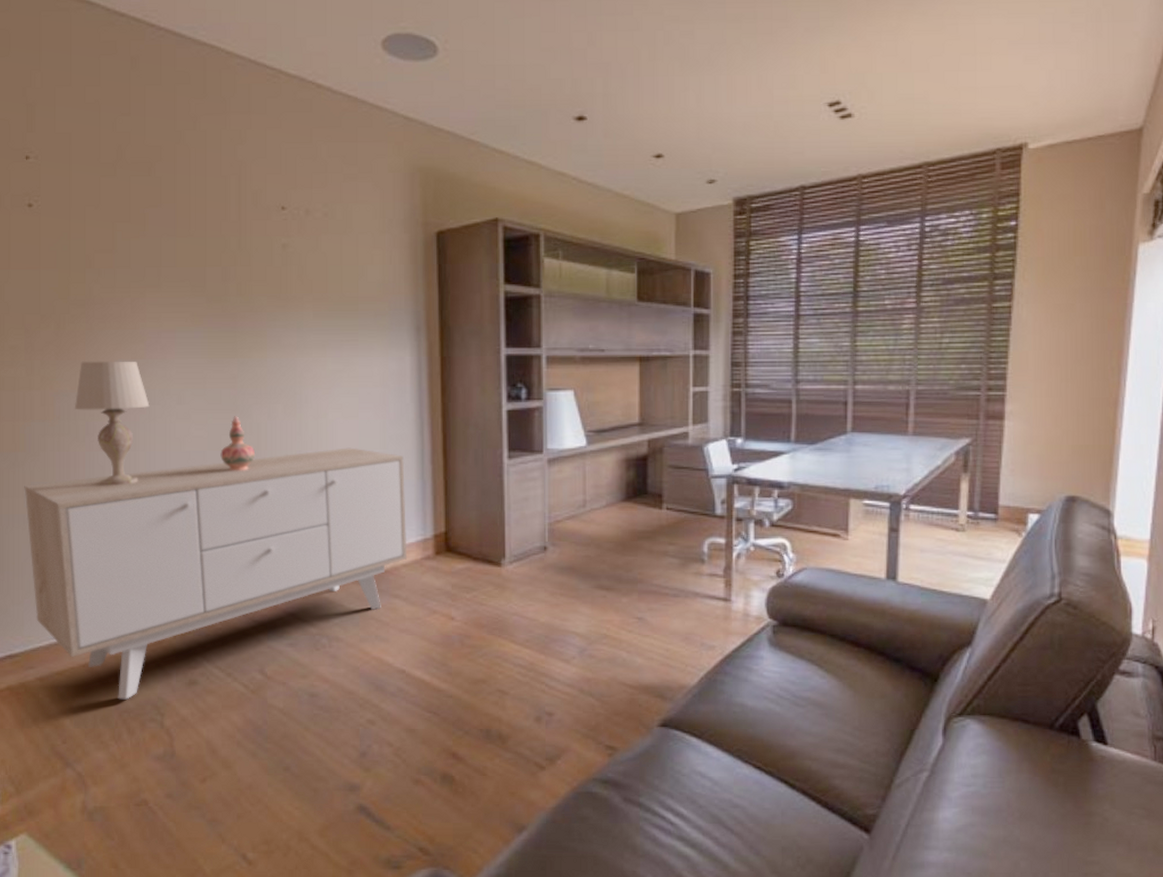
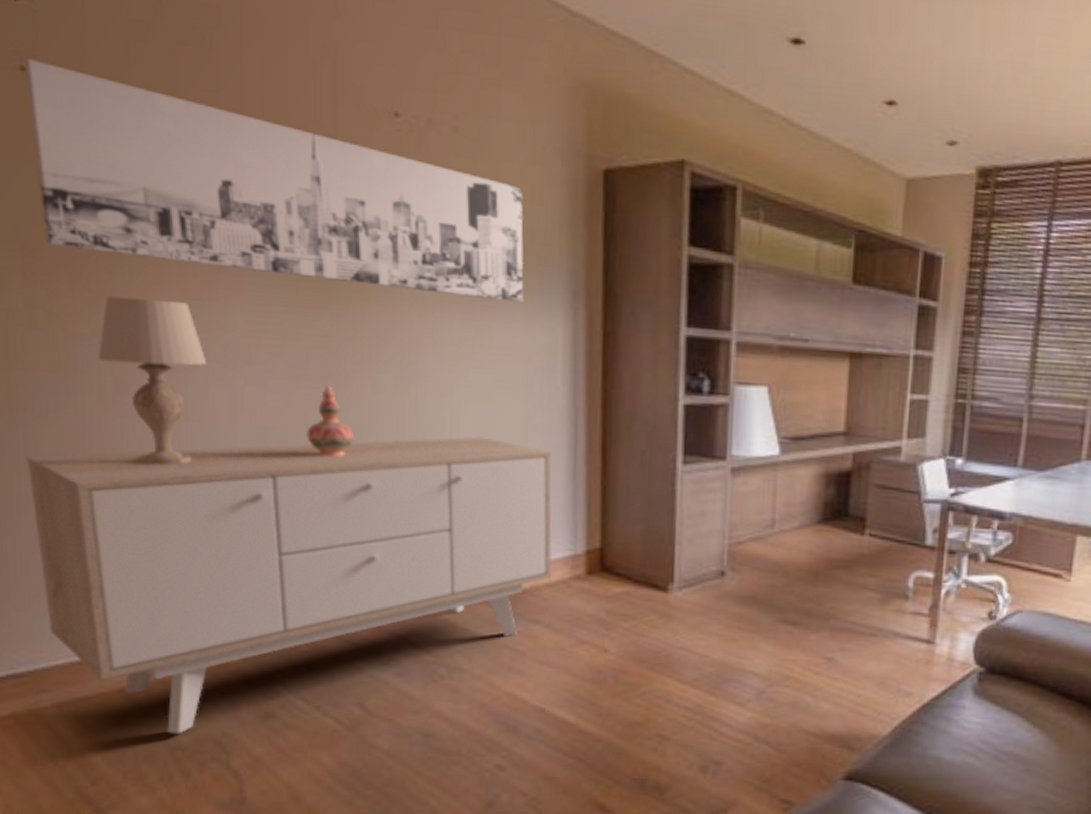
wall art: none [30,197,379,340] -> present [23,57,524,303]

